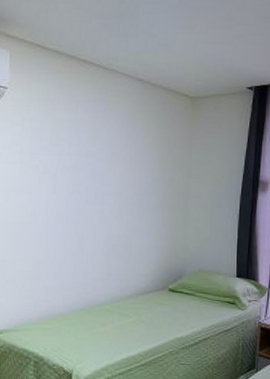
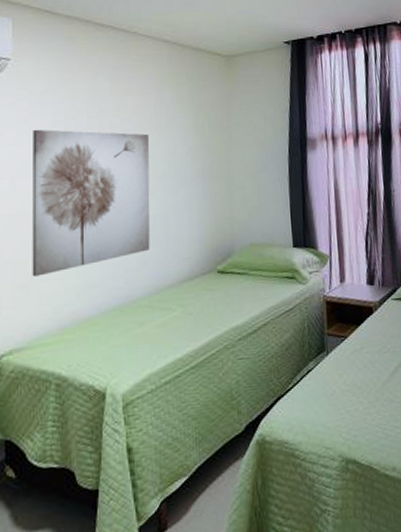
wall art: none [19,151,120,275] -> present [32,129,150,277]

